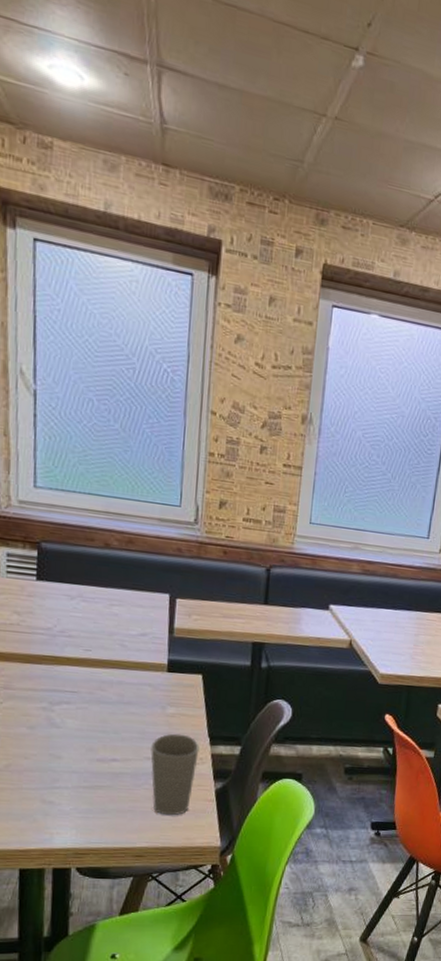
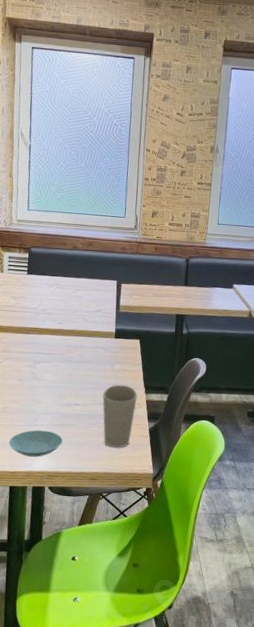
saucer: none [15,794,95,830] -> present [8,430,63,457]

